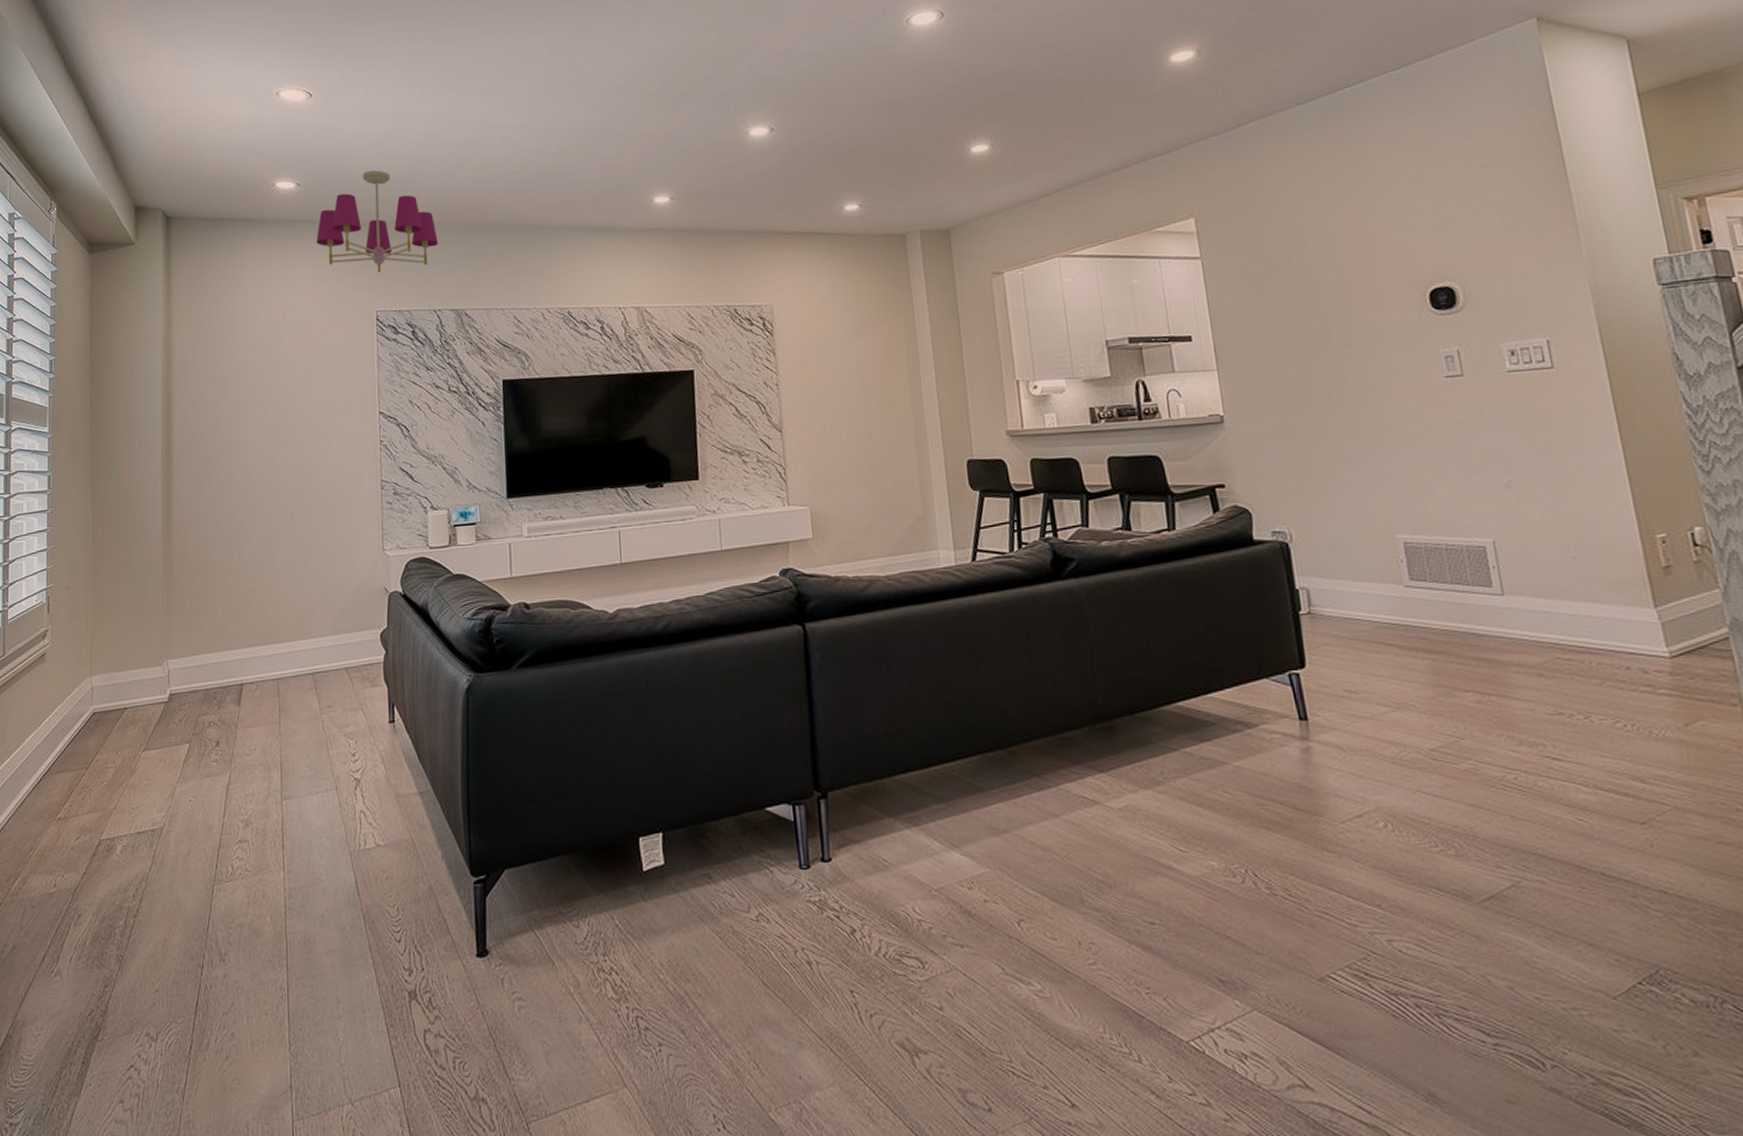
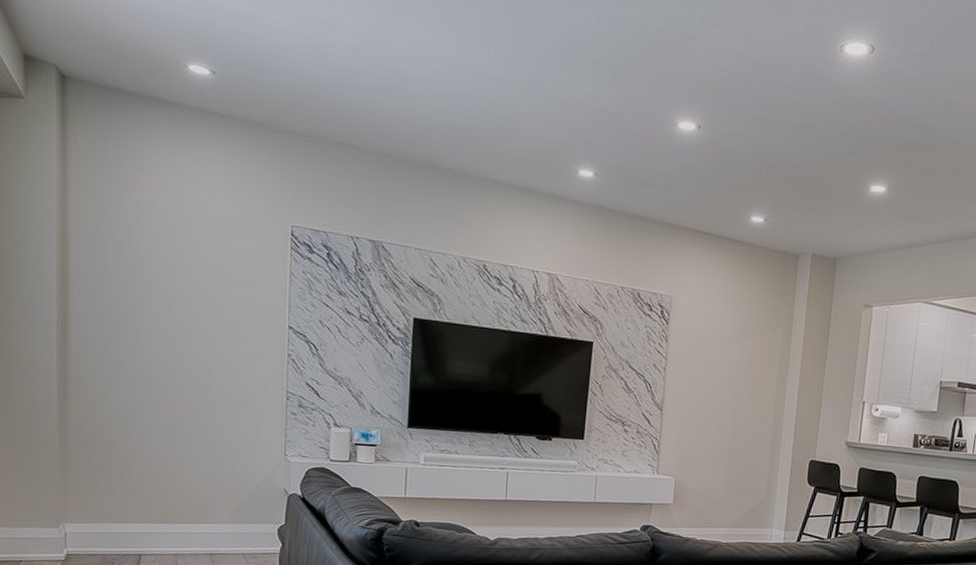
chandelier: present [316,170,438,273] -> none [231,75,361,189]

